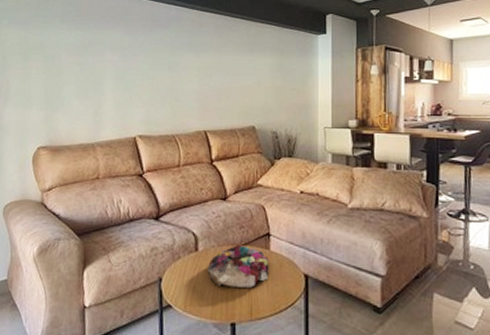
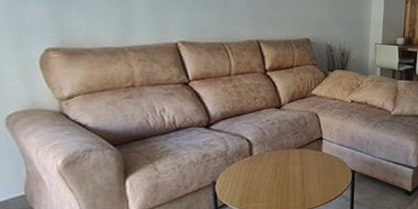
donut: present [208,244,269,288] -> none [263,148,321,185]

